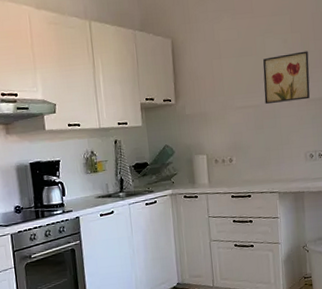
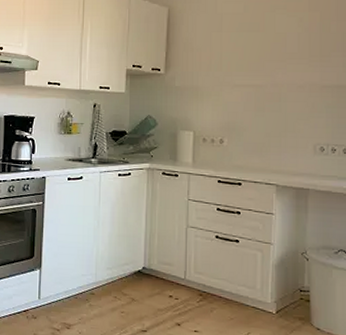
wall art: present [263,51,310,105] -> none [269,32,328,86]

